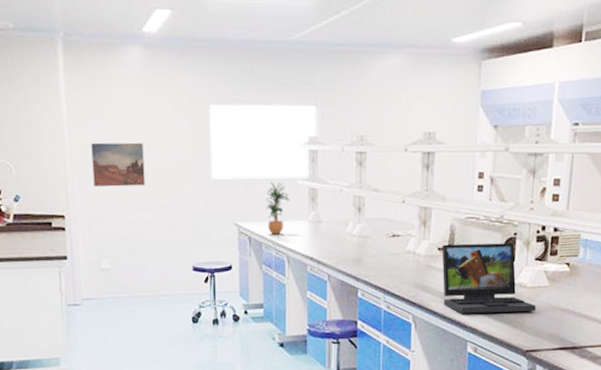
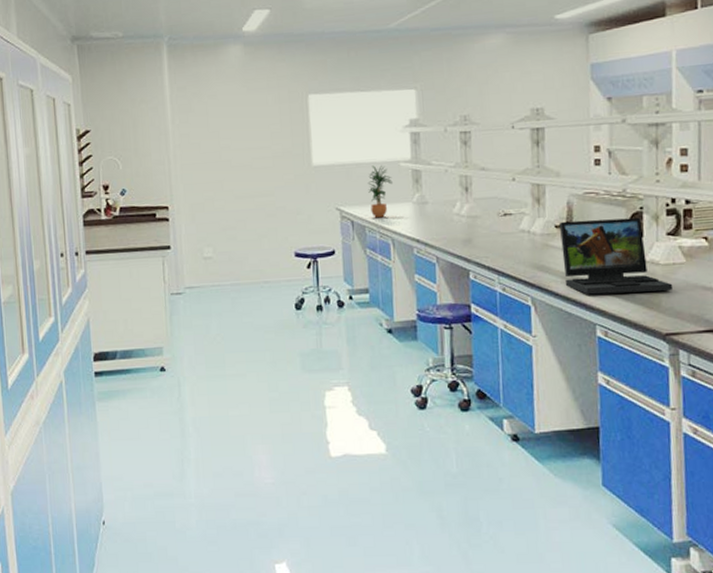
wall art: present [91,142,145,187] -> none [194,134,247,178]

